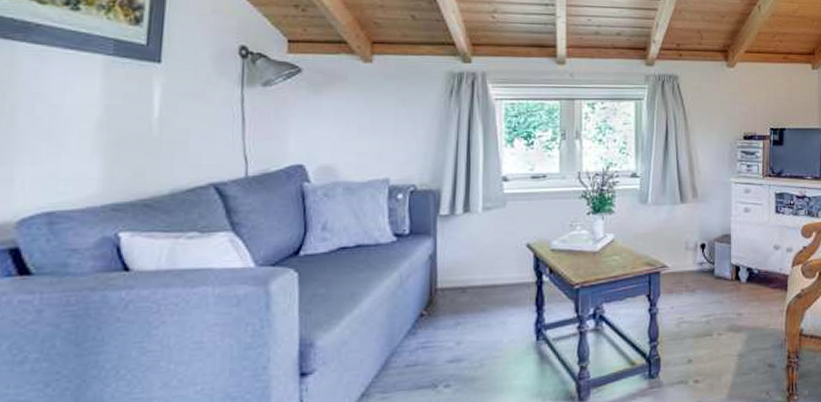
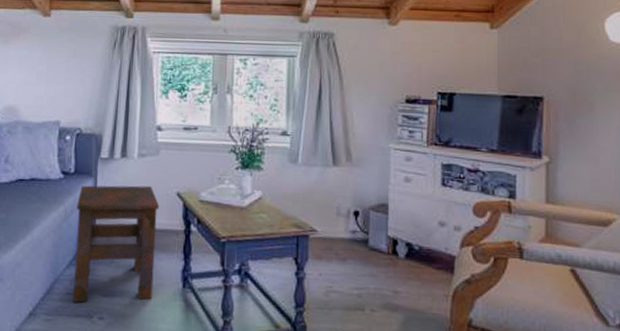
side table: none [413,240,508,374] -> present [72,185,159,303]

